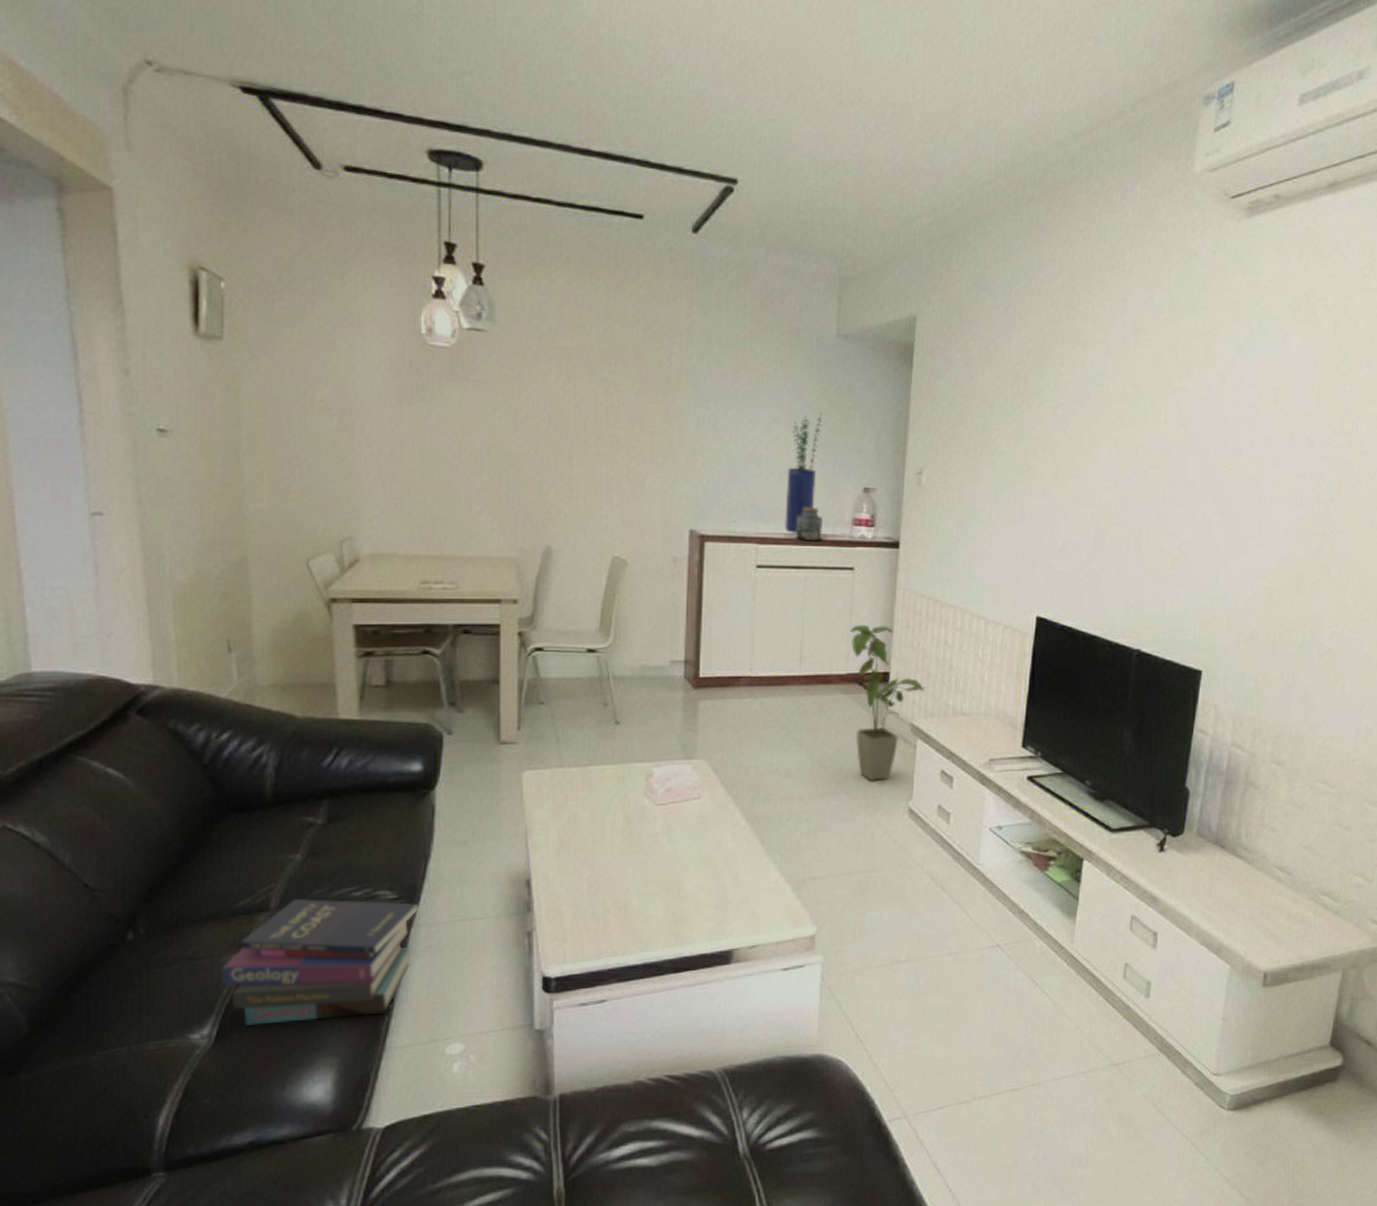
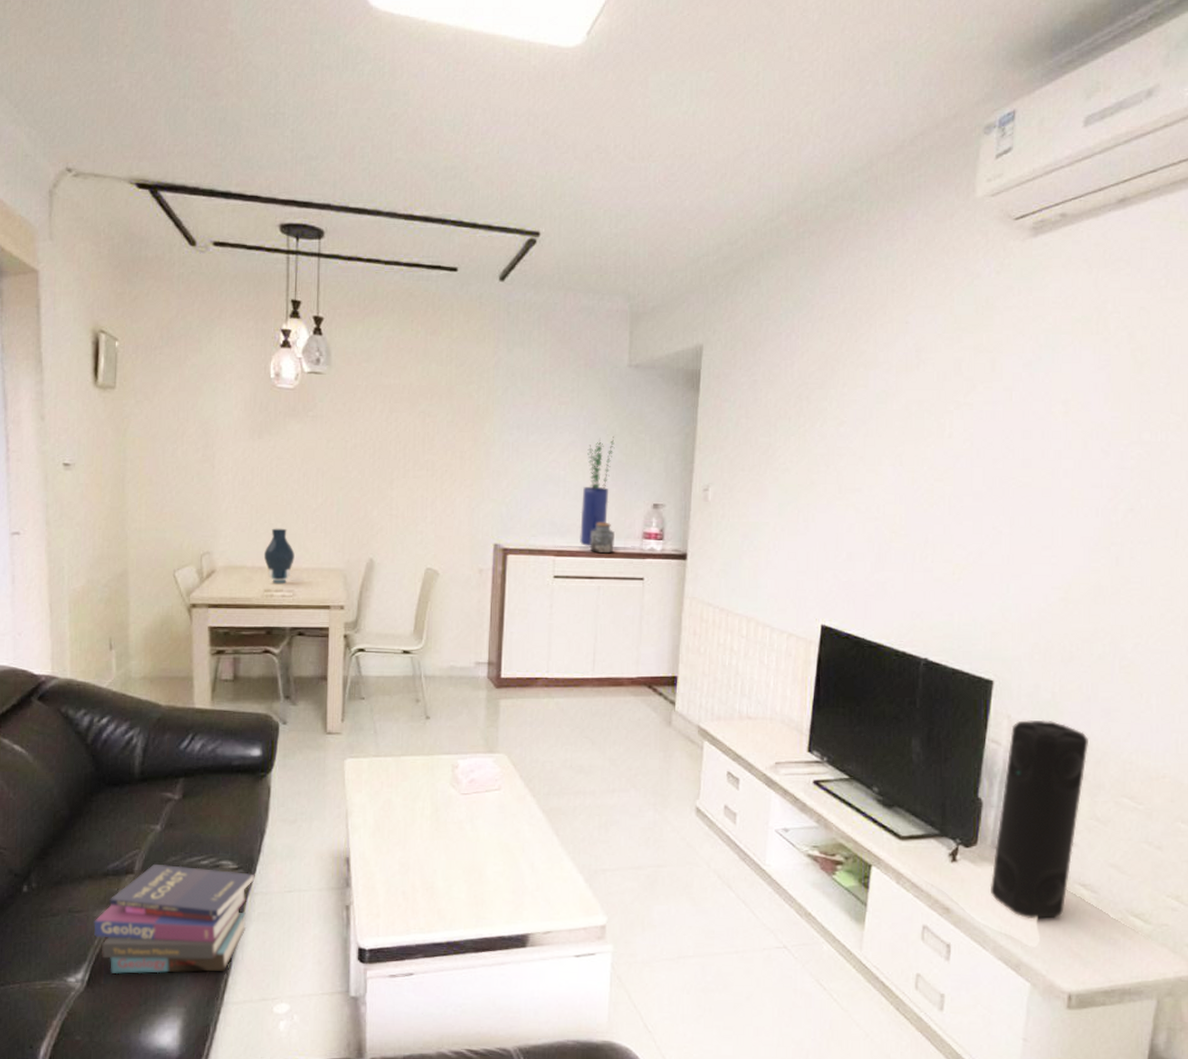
vase: none [418,510,457,575] -> present [263,528,295,585]
house plant: present [850,624,926,782] -> none [640,631,713,780]
speaker: none [1194,708,1288,904] -> present [990,719,1088,920]

